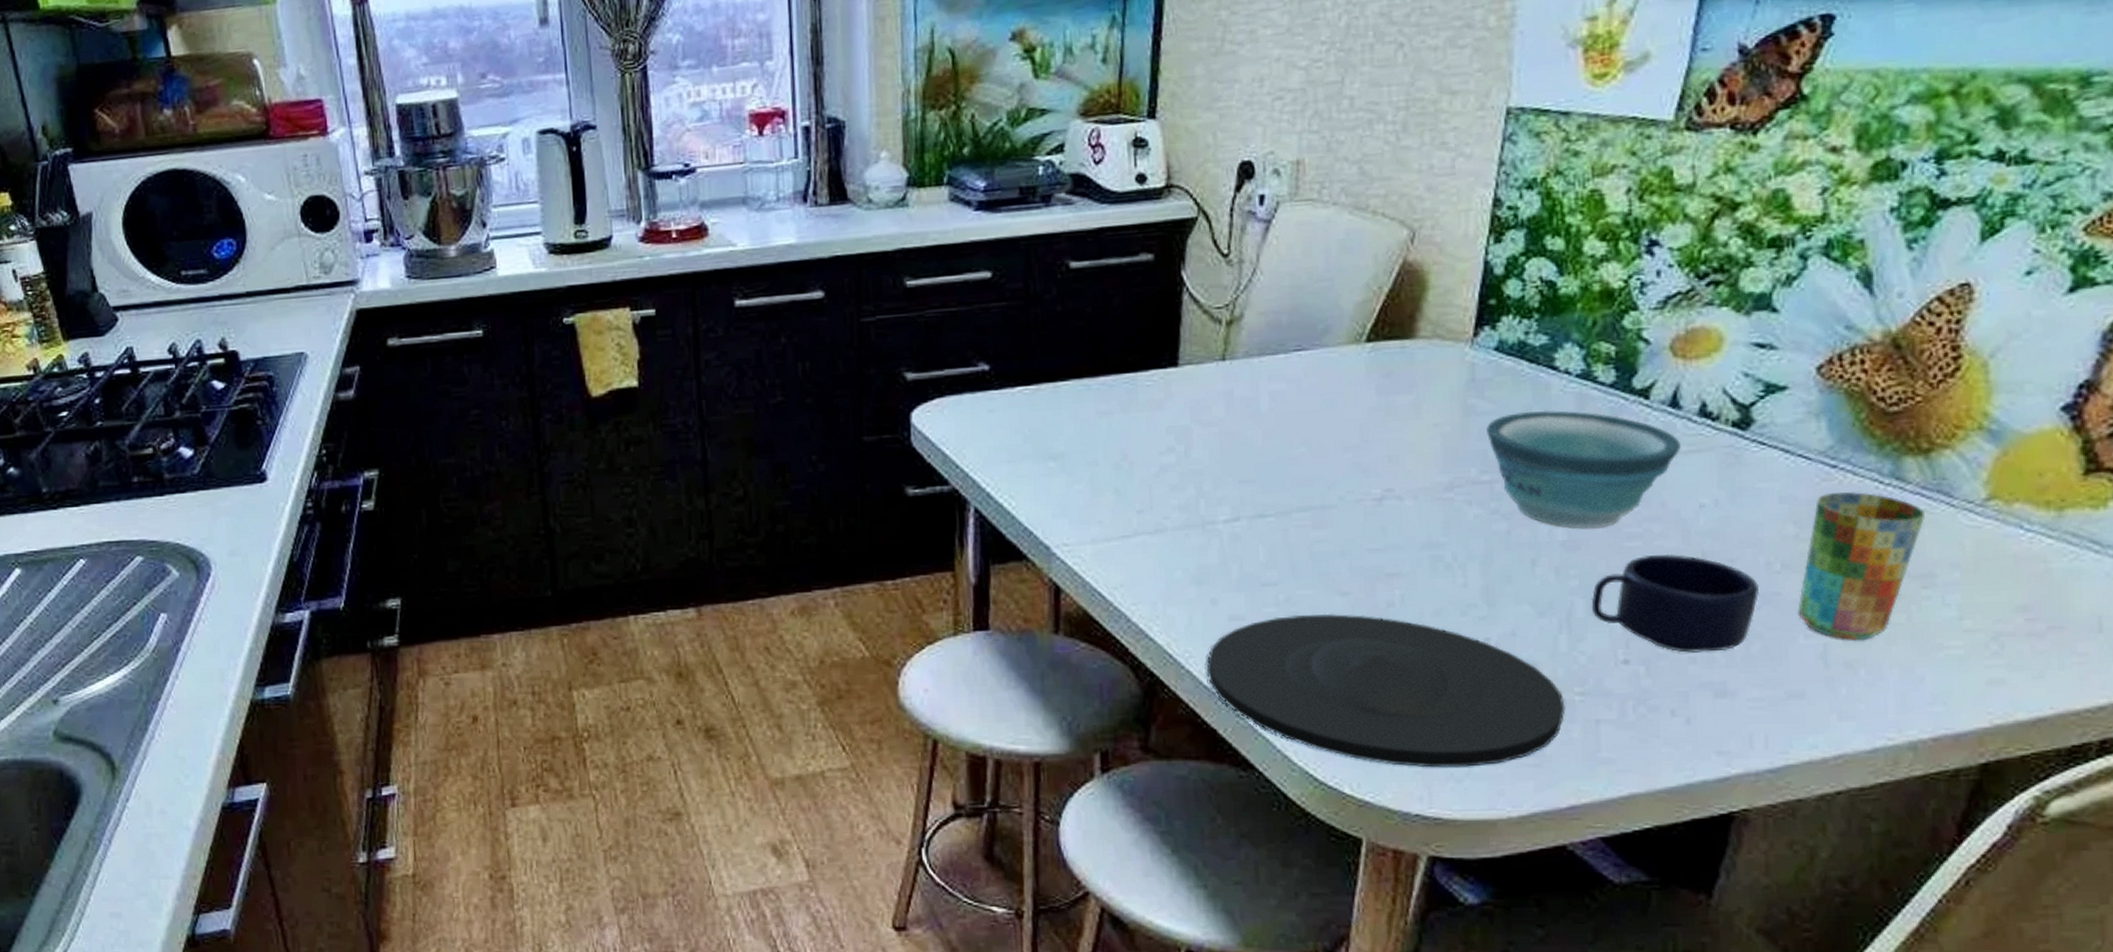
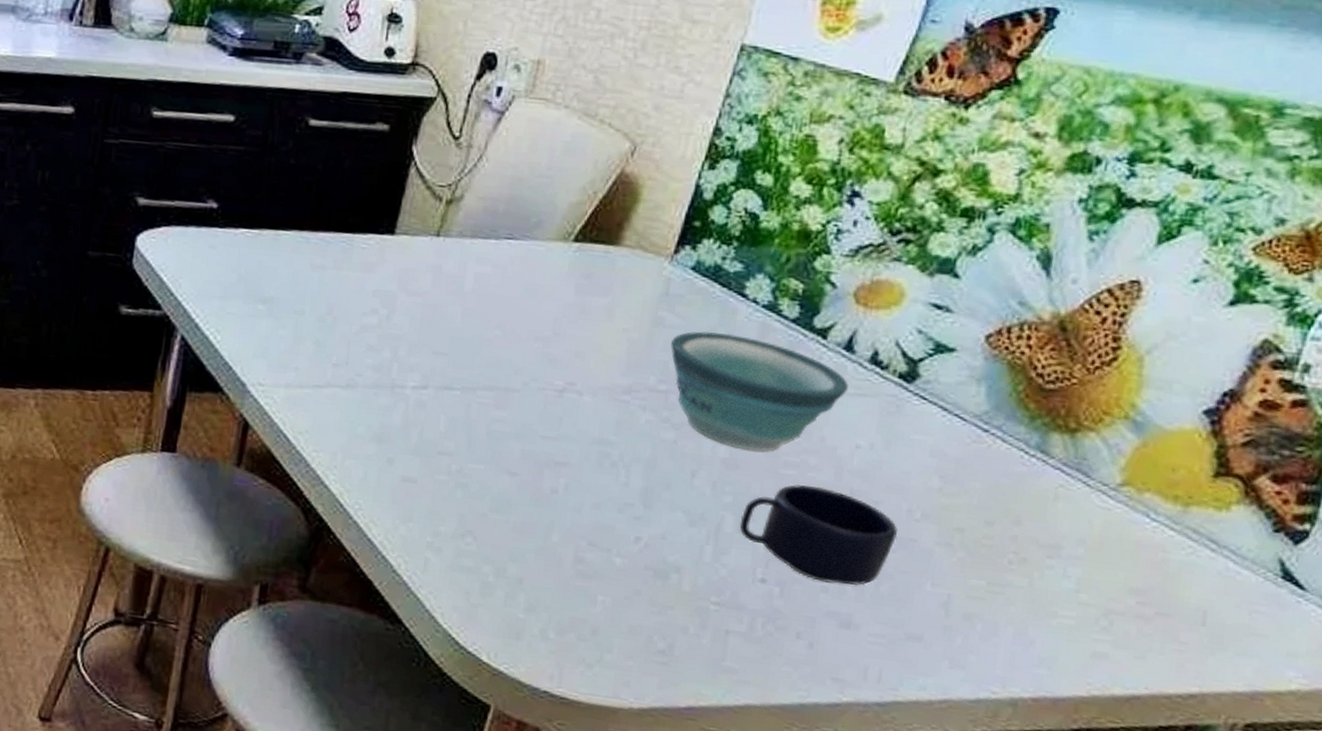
plate: present [1206,613,1566,768] -> none [372,484,700,656]
cup: present [1798,491,1926,642] -> none [929,454,1063,598]

